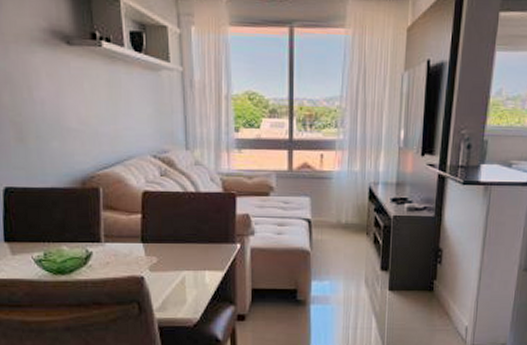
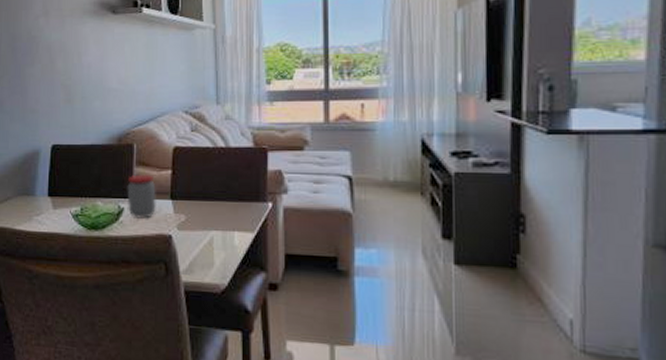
jar: none [94,218,128,262] -> present [127,174,157,219]

